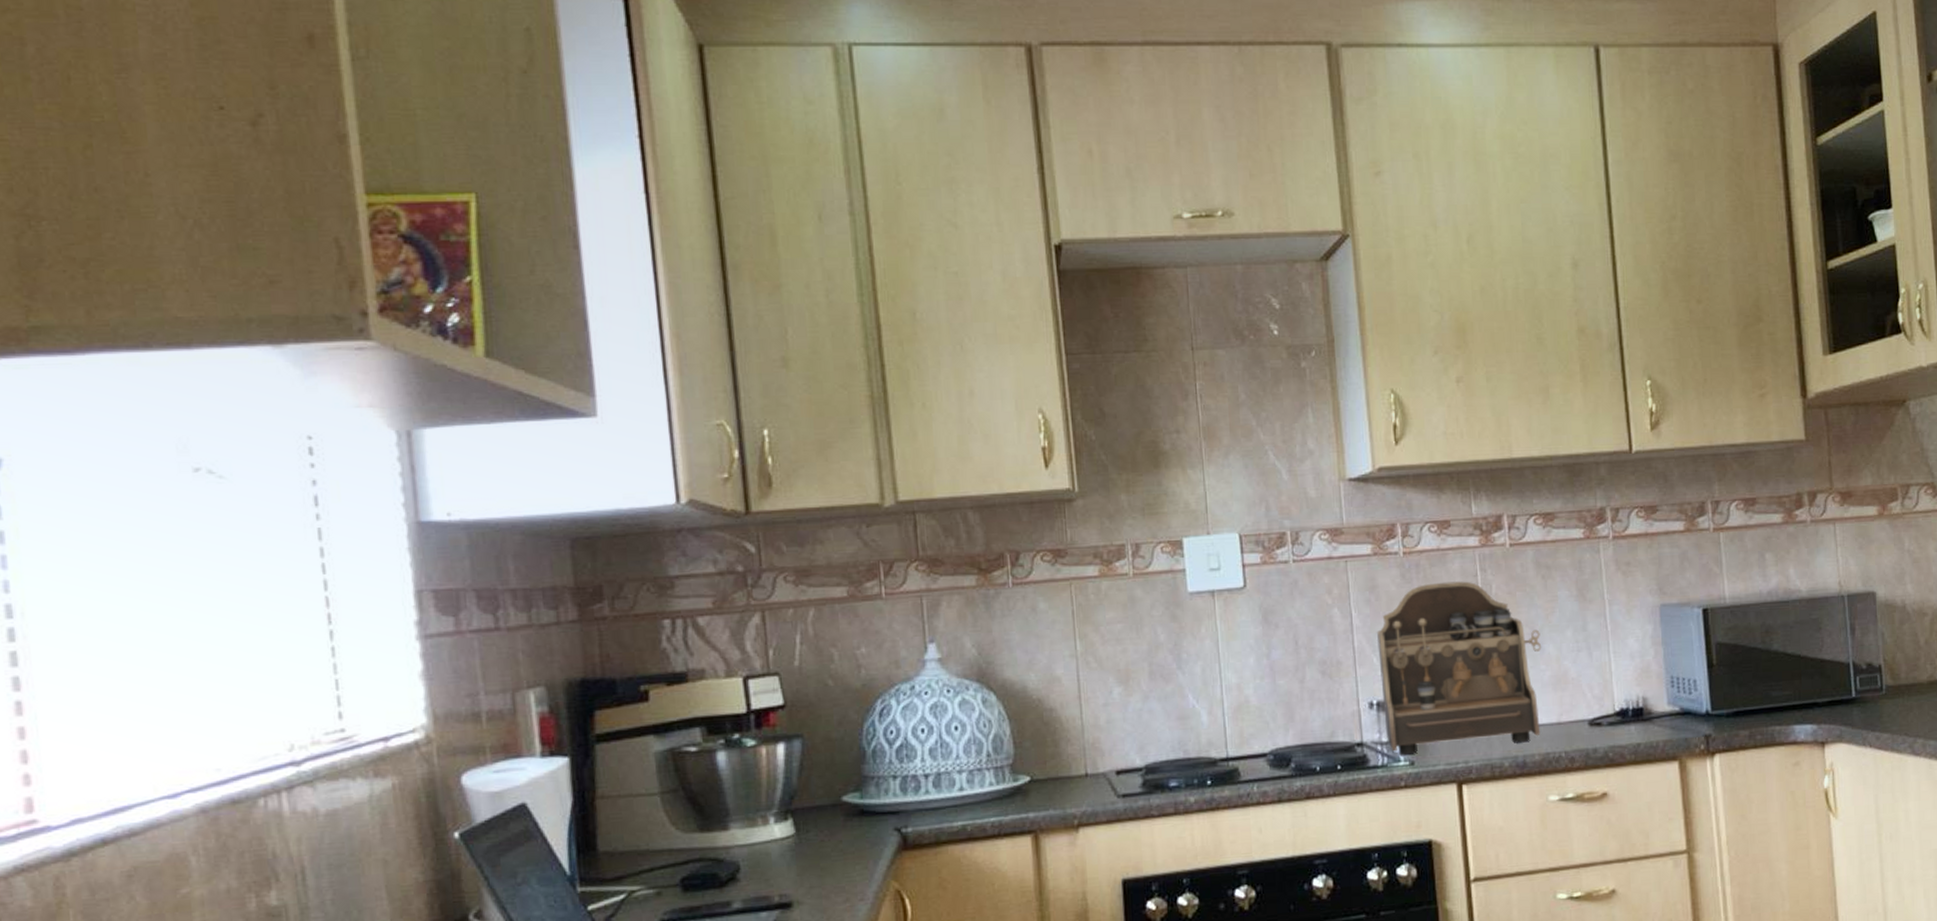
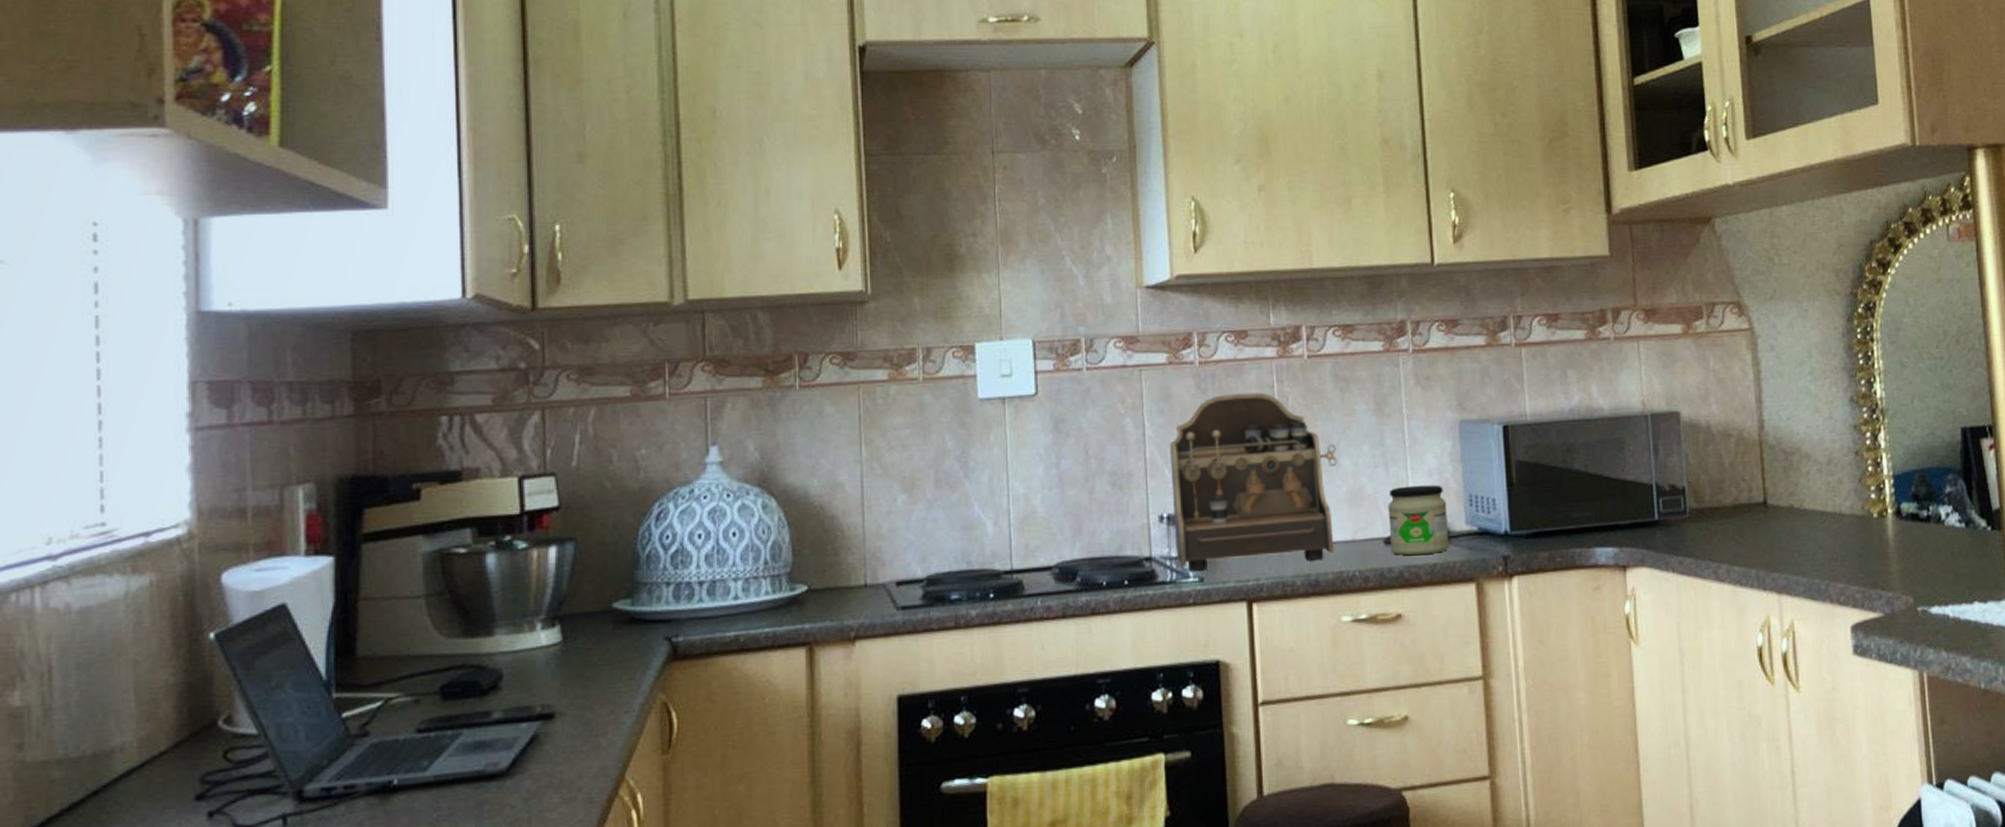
jar: none [1591,667,1652,736] -> present [1387,485,1449,555]

